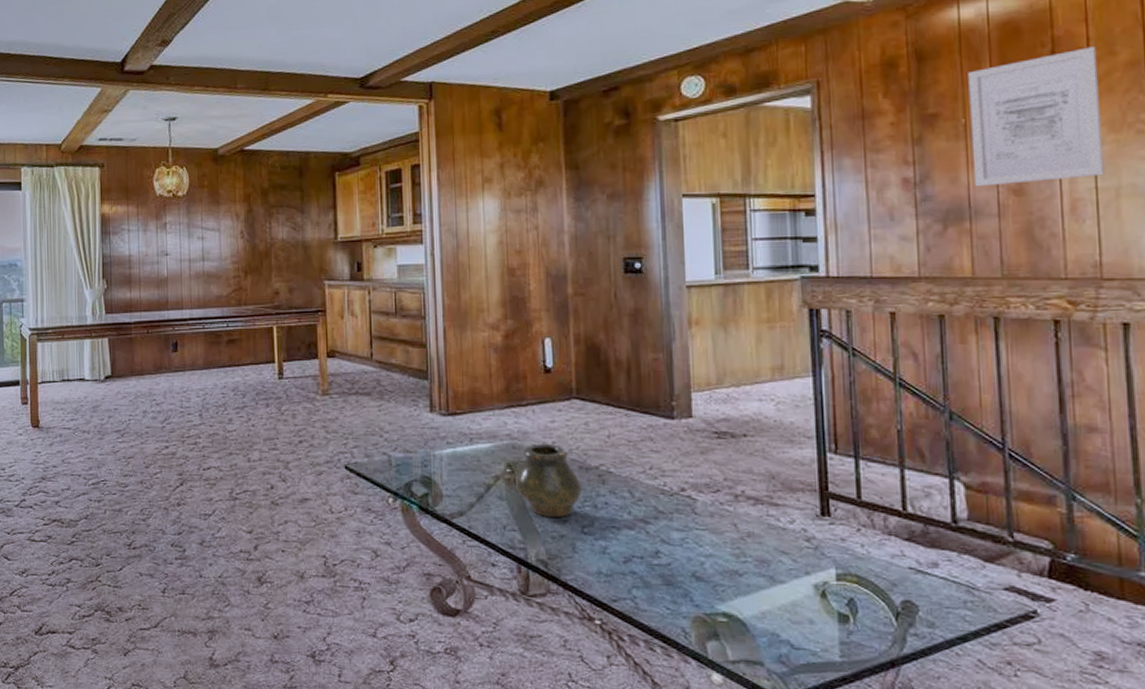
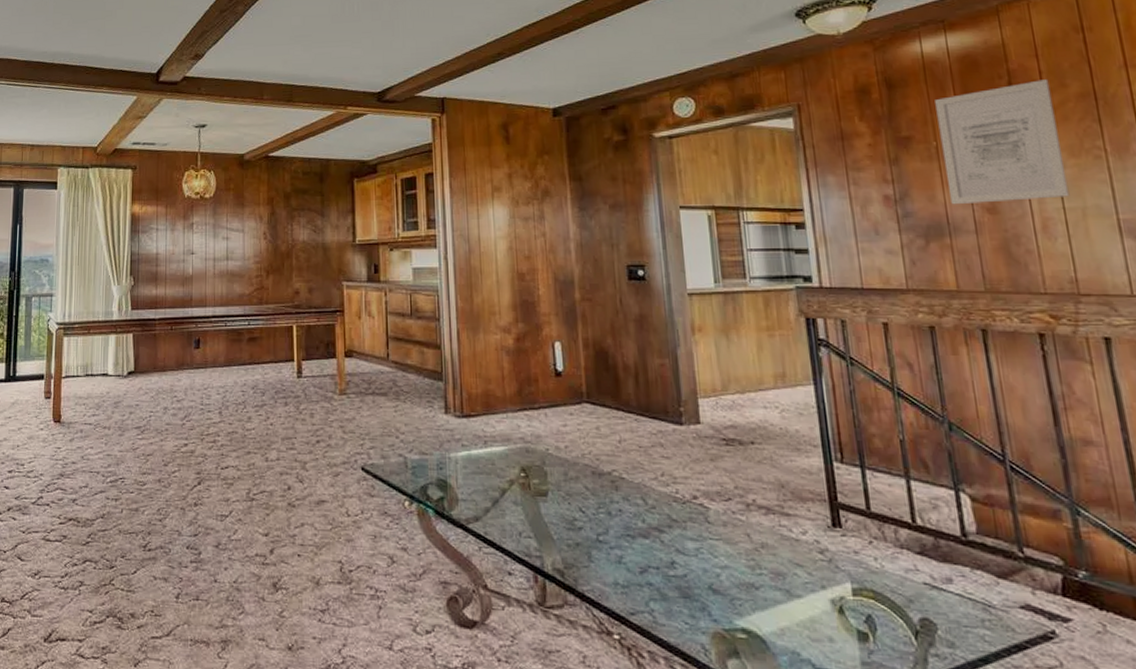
vase: present [516,444,582,517] -> none [530,448,596,524]

